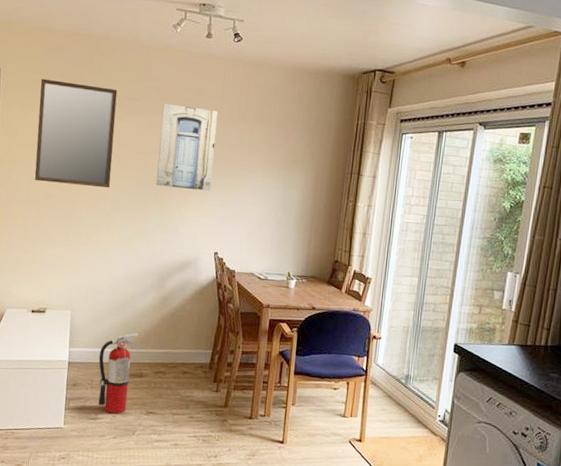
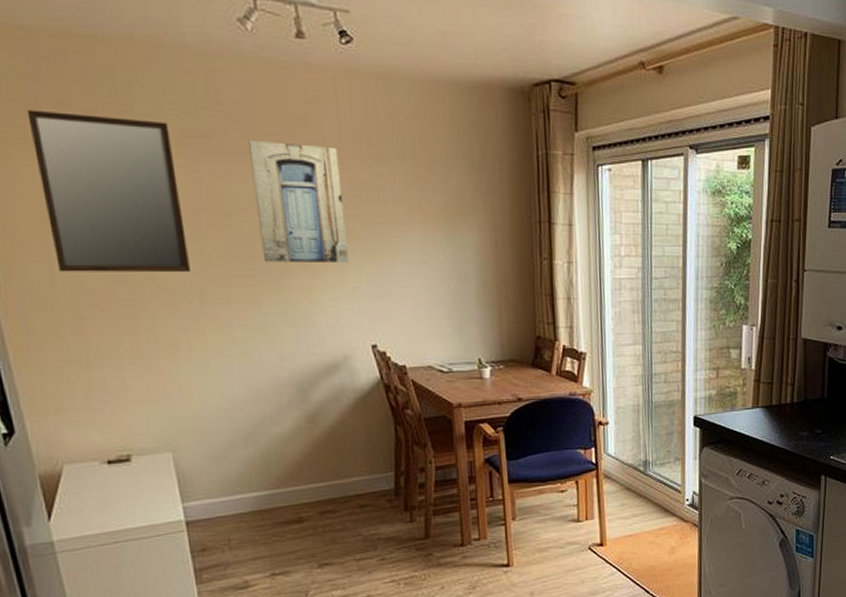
fire extinguisher: present [98,332,140,414] -> none [230,466,290,577]

